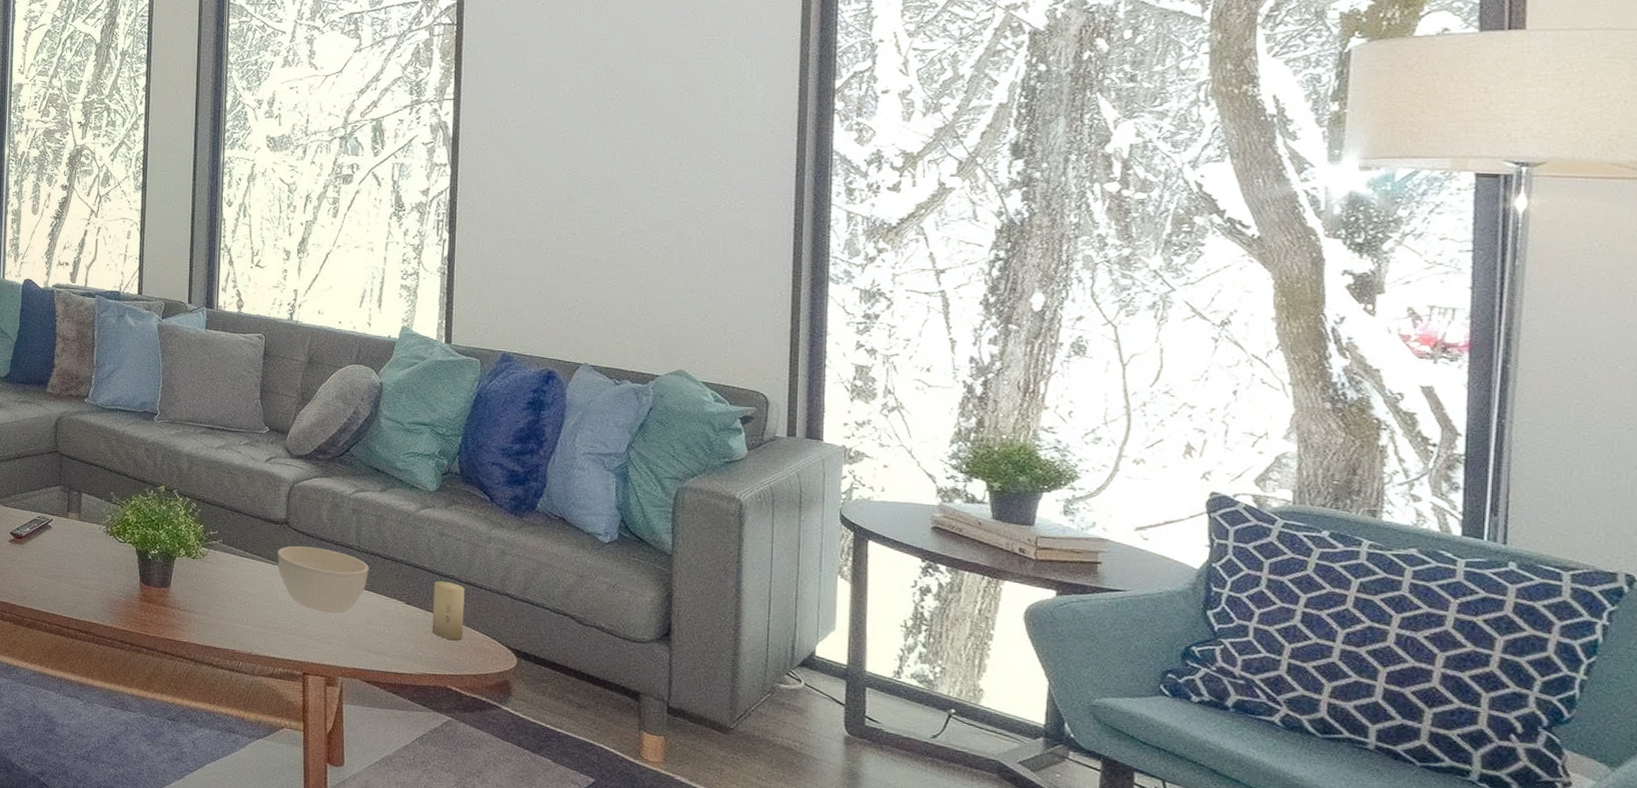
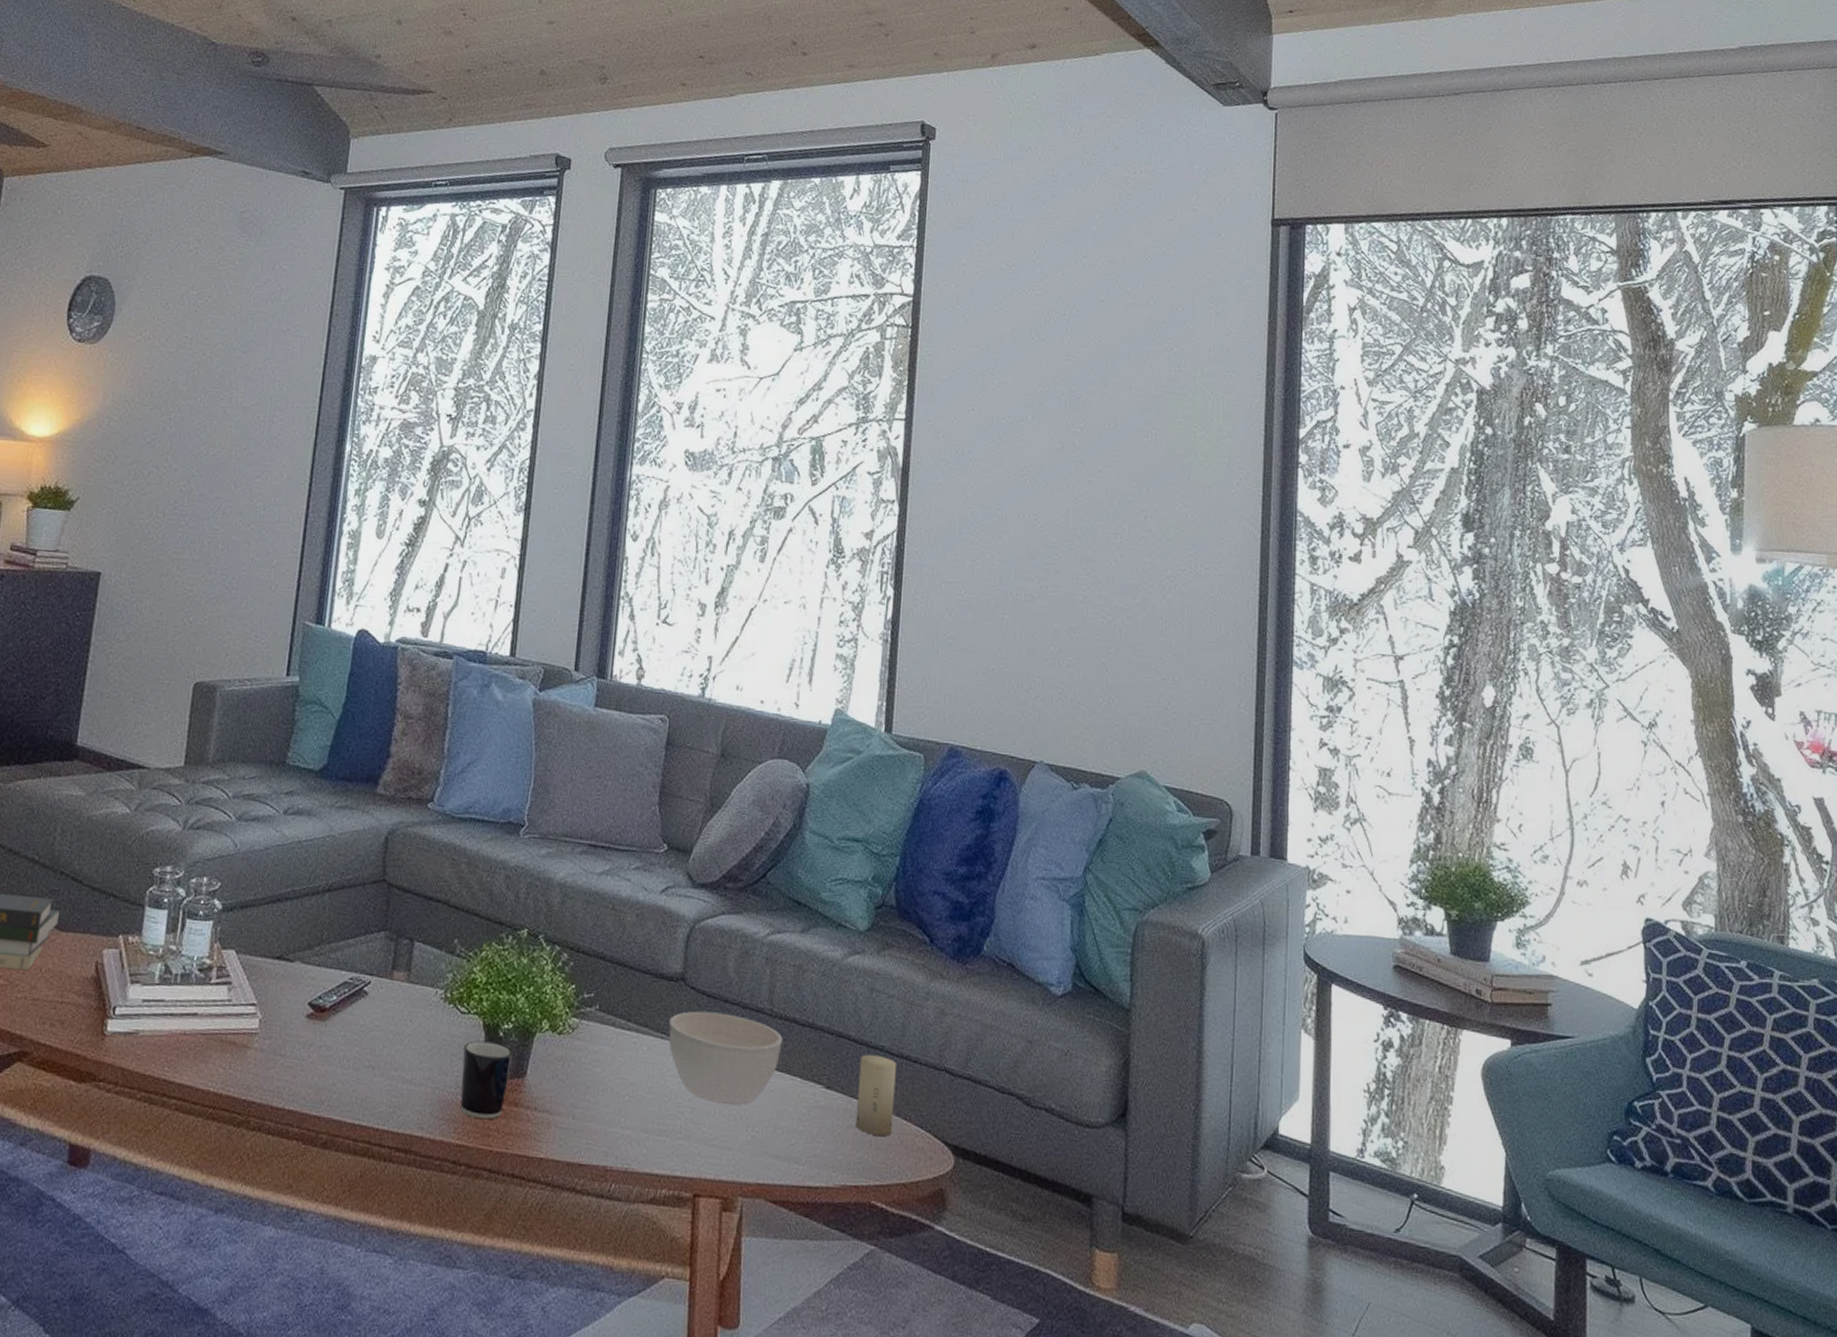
mug: none [122,561,159,615] -> present [460,1041,513,1120]

